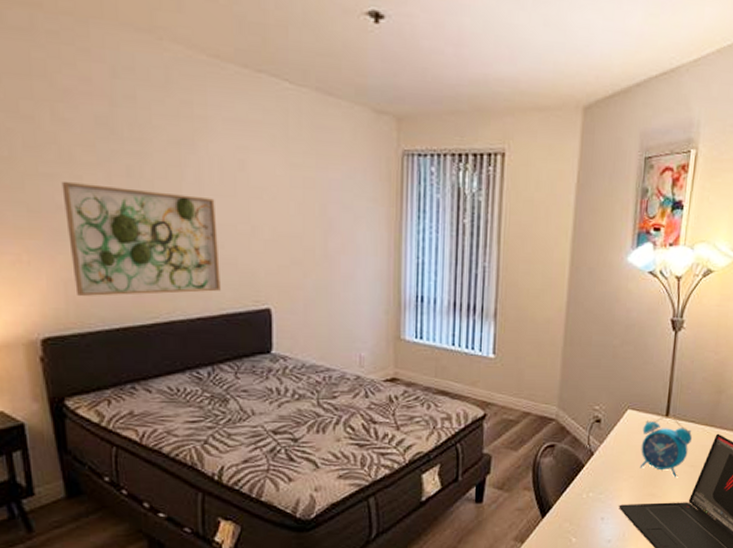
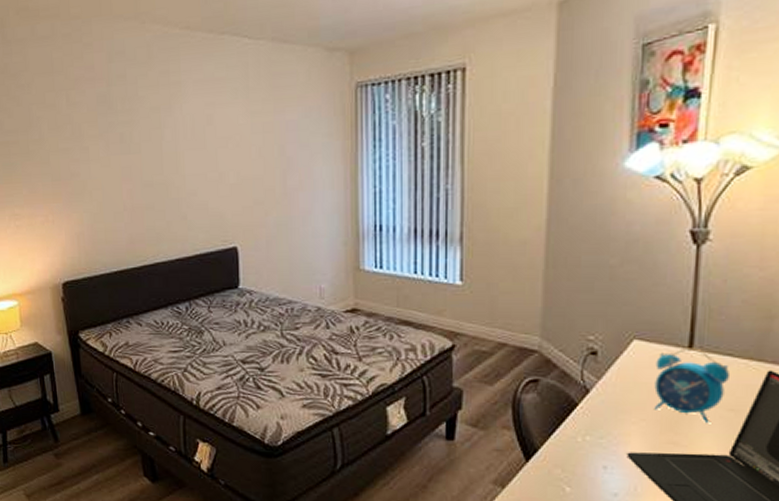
wall art: present [61,181,221,296] -> none [74,152,195,246]

